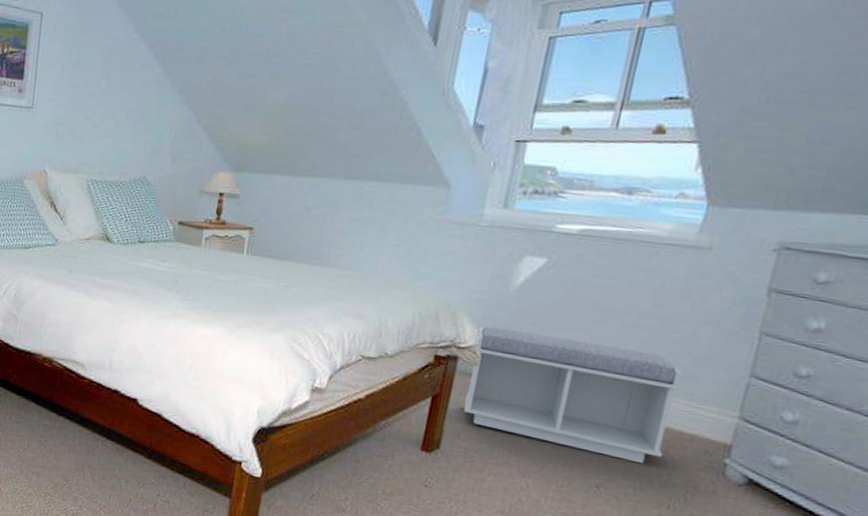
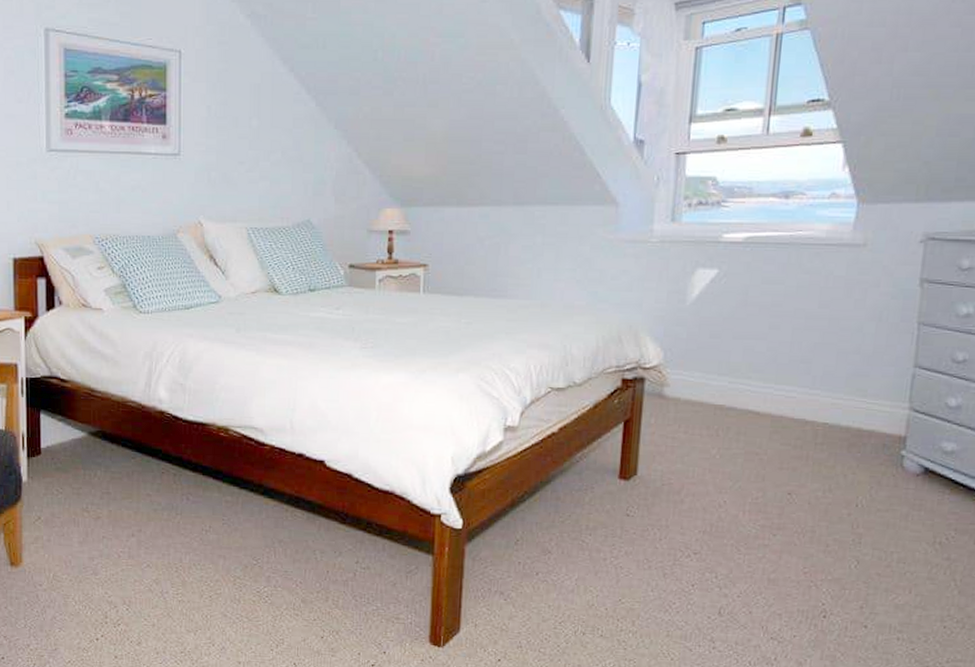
bench: present [463,326,682,464] -> none [655,343,854,466]

